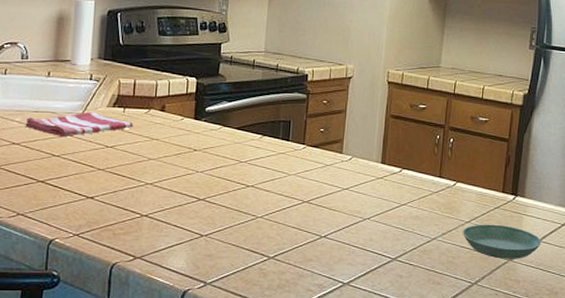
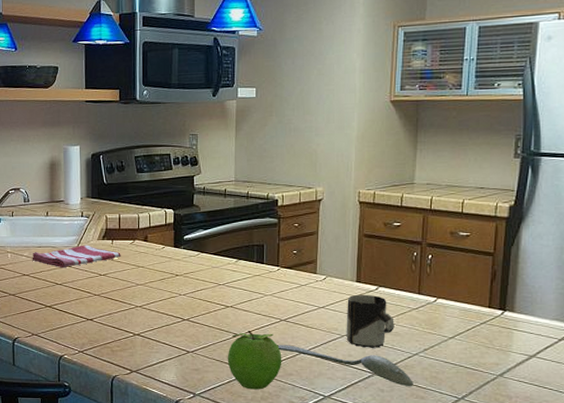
fruit: none [244,212,303,277] -> present [227,330,282,390]
spoon: none [298,228,431,273] -> present [277,345,413,387]
cup: none [368,176,416,232] -> present [346,294,394,348]
saucer: present [463,224,542,259] -> none [447,339,536,375]

